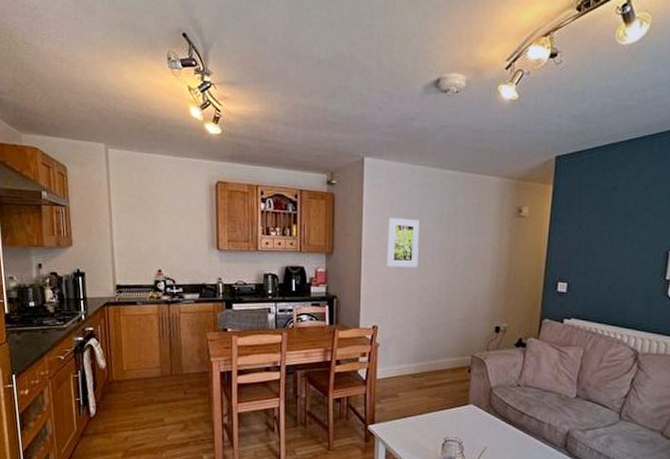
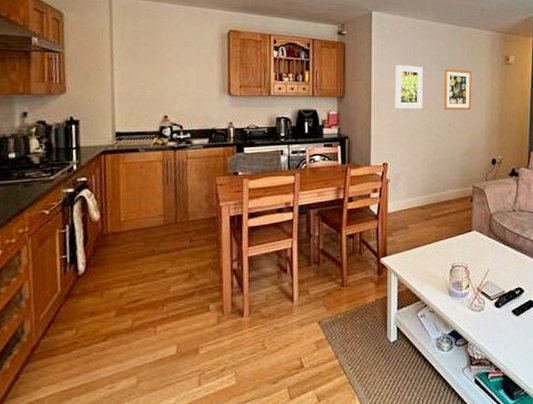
wall art: none [441,221,476,270] -> present [443,68,472,110]

